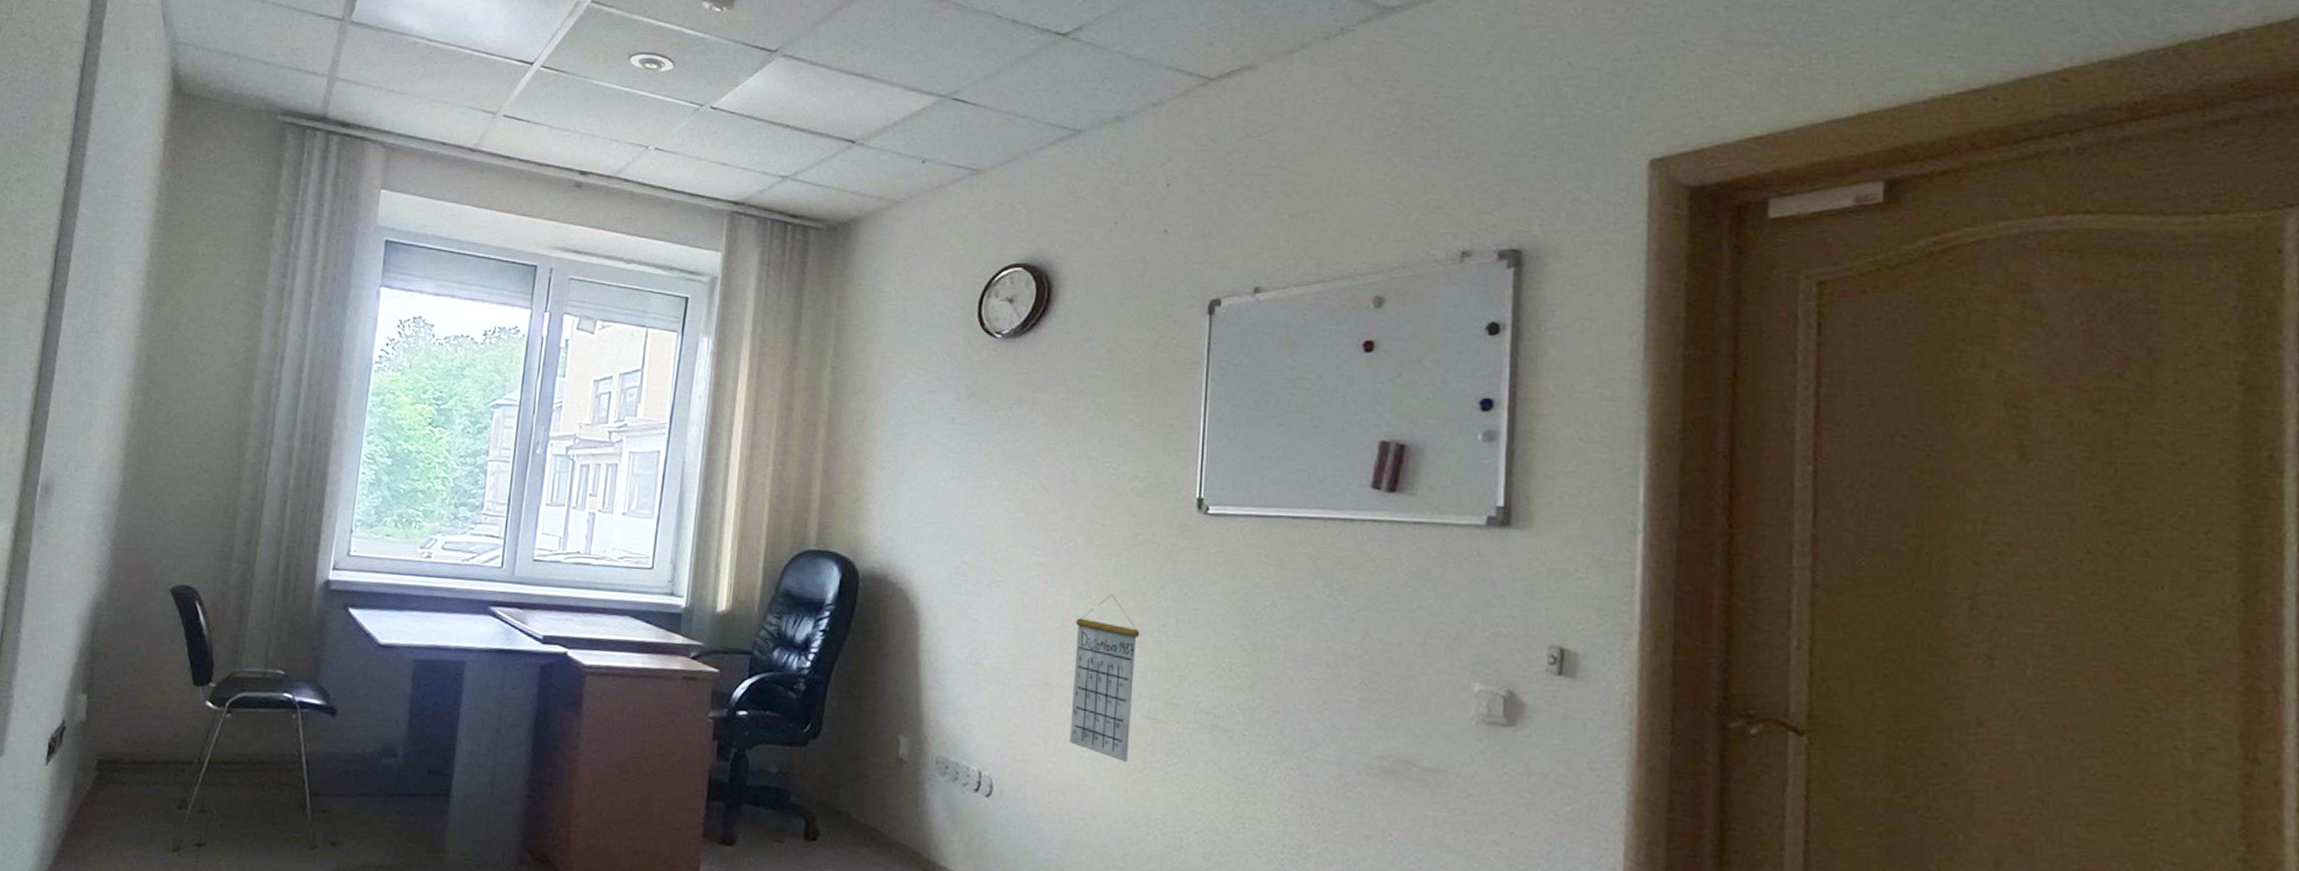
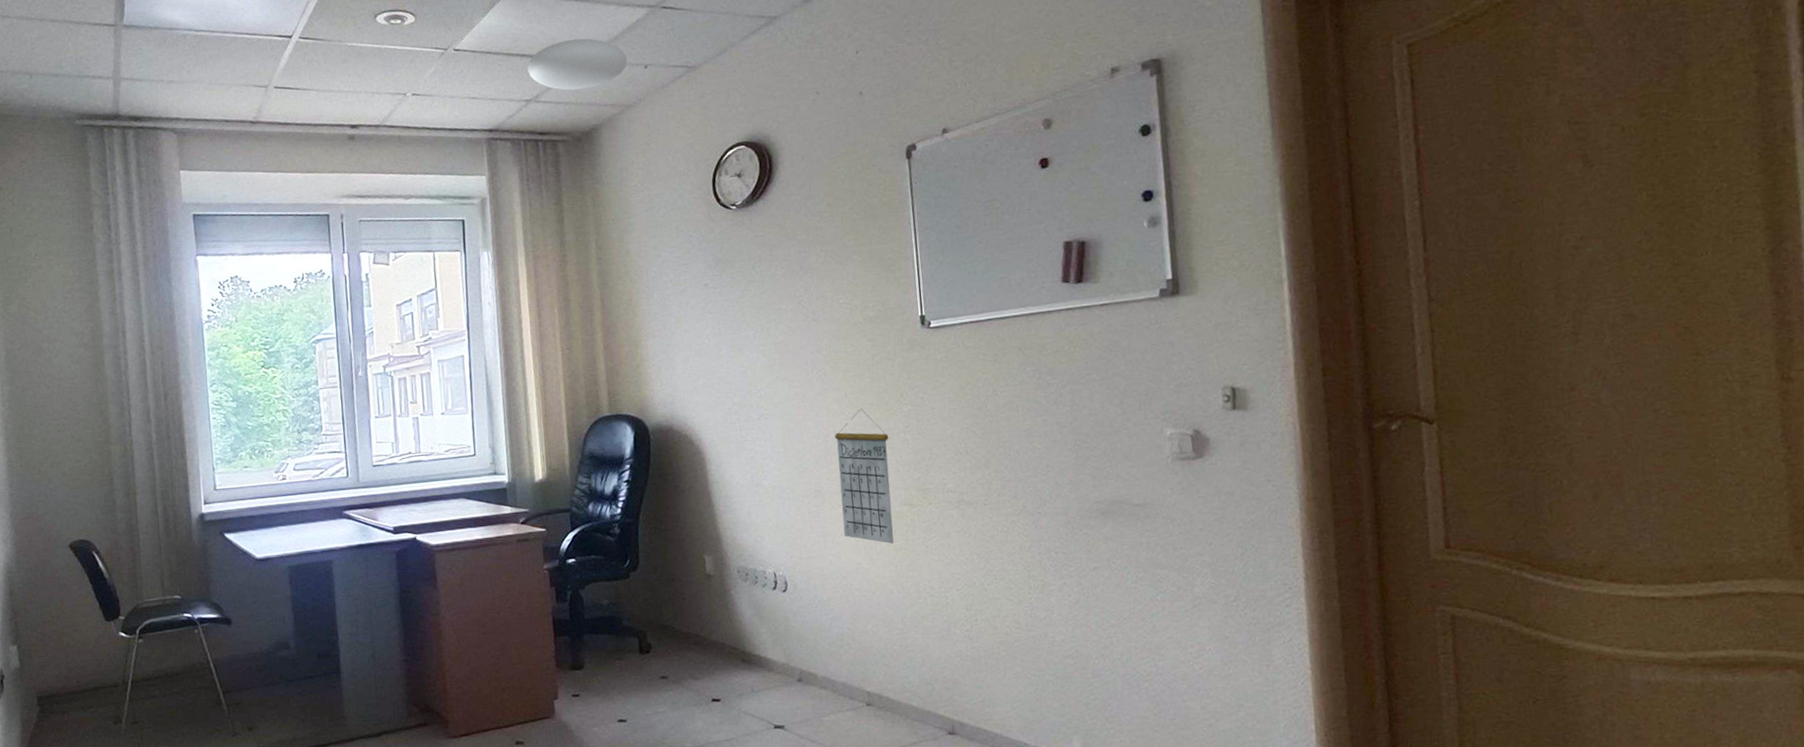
ceiling light: none [789,118,904,175] -> present [527,38,628,91]

